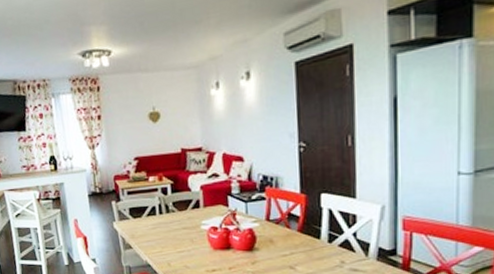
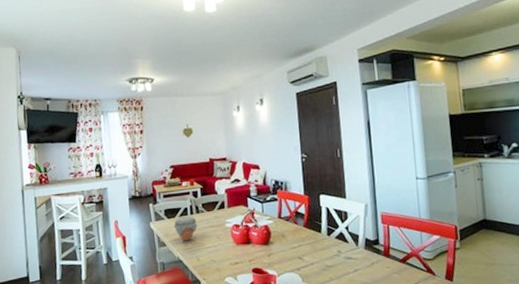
jar: none [139,215,168,244] -> present [173,215,197,241]

